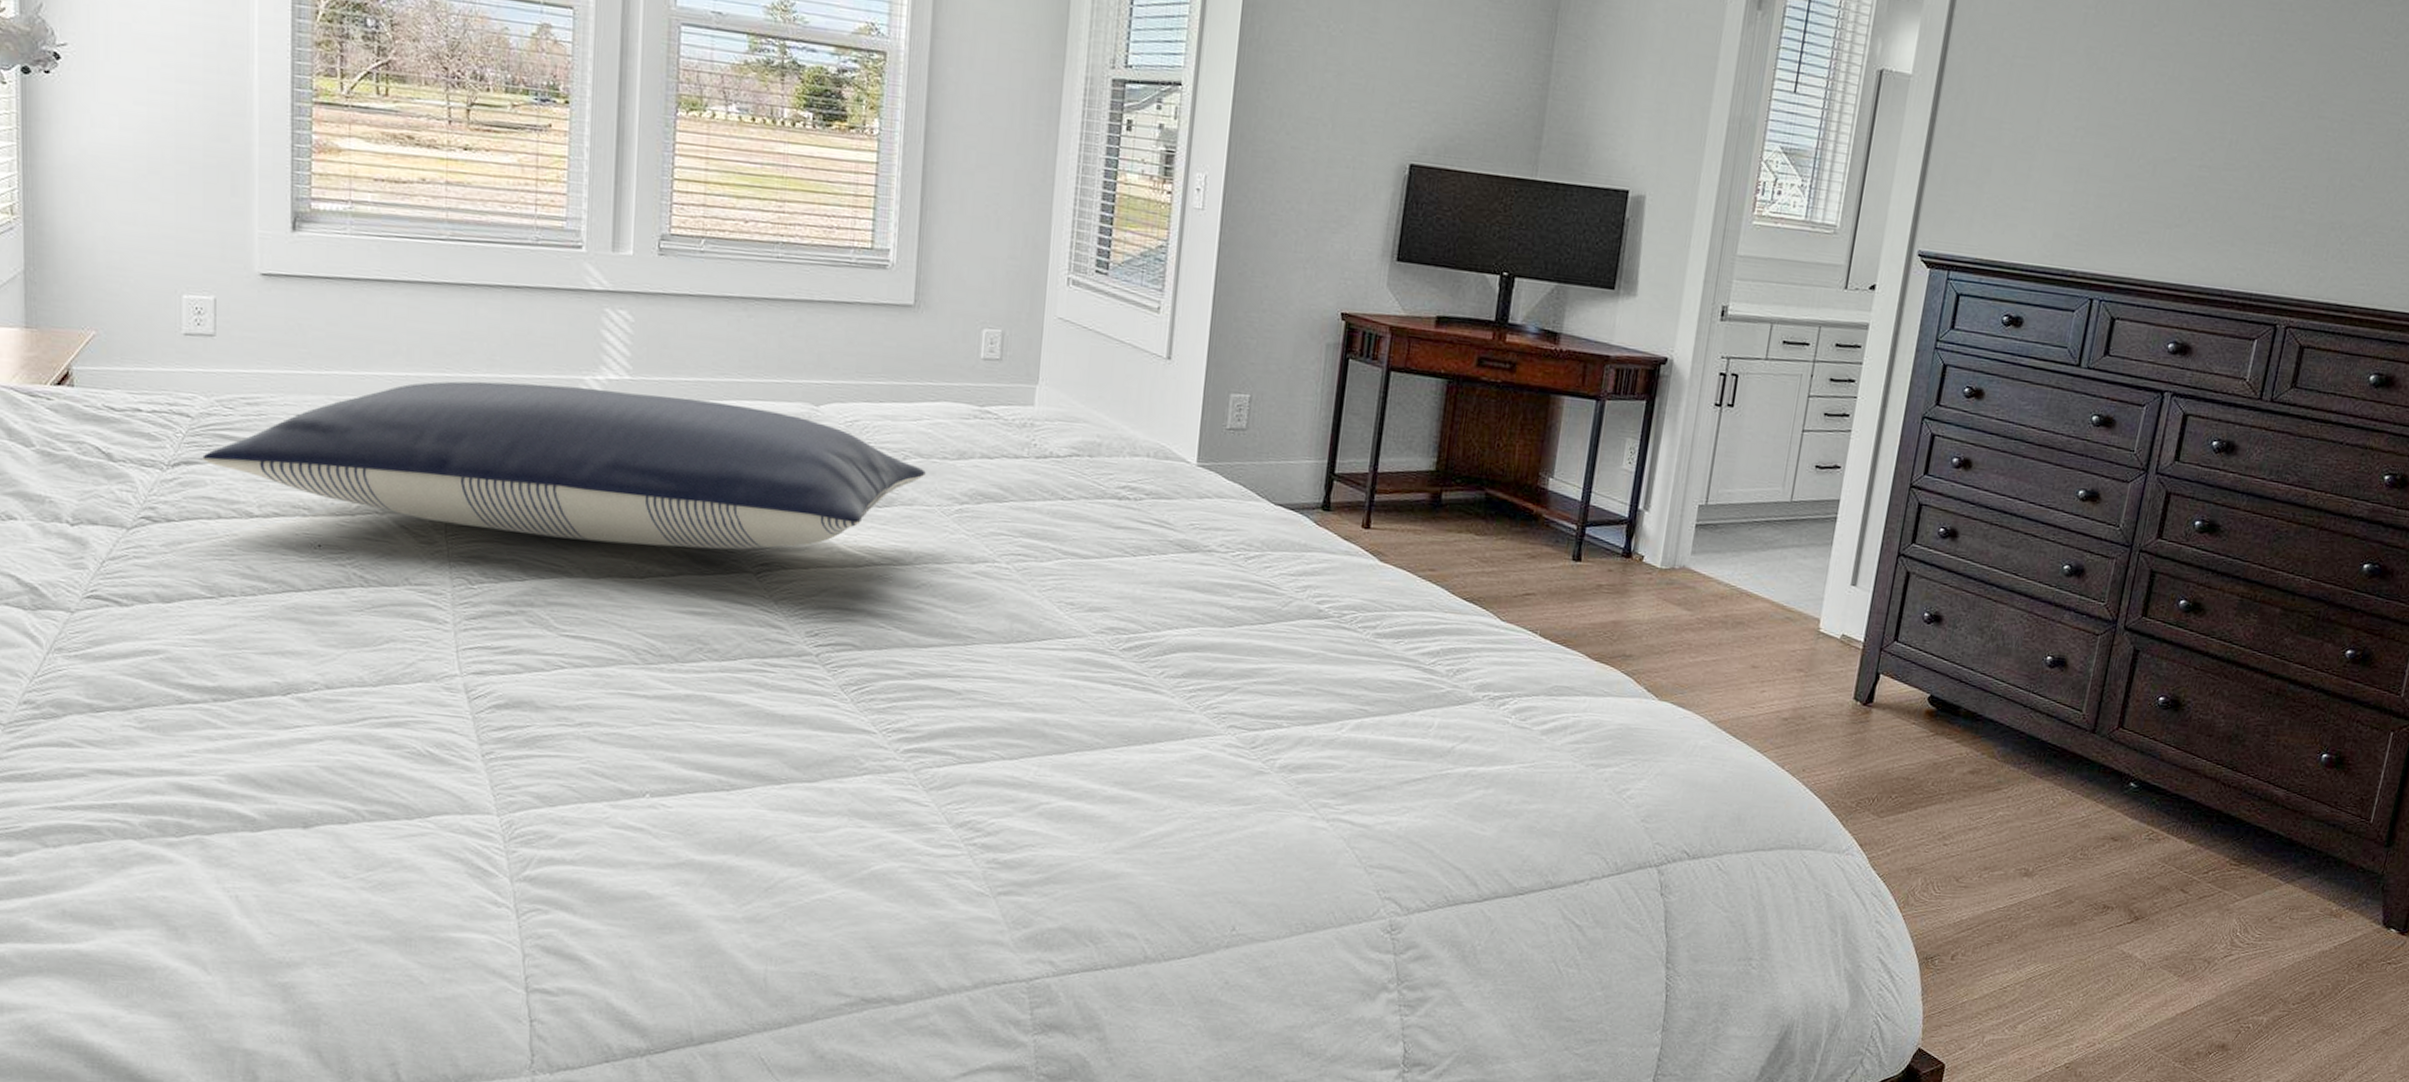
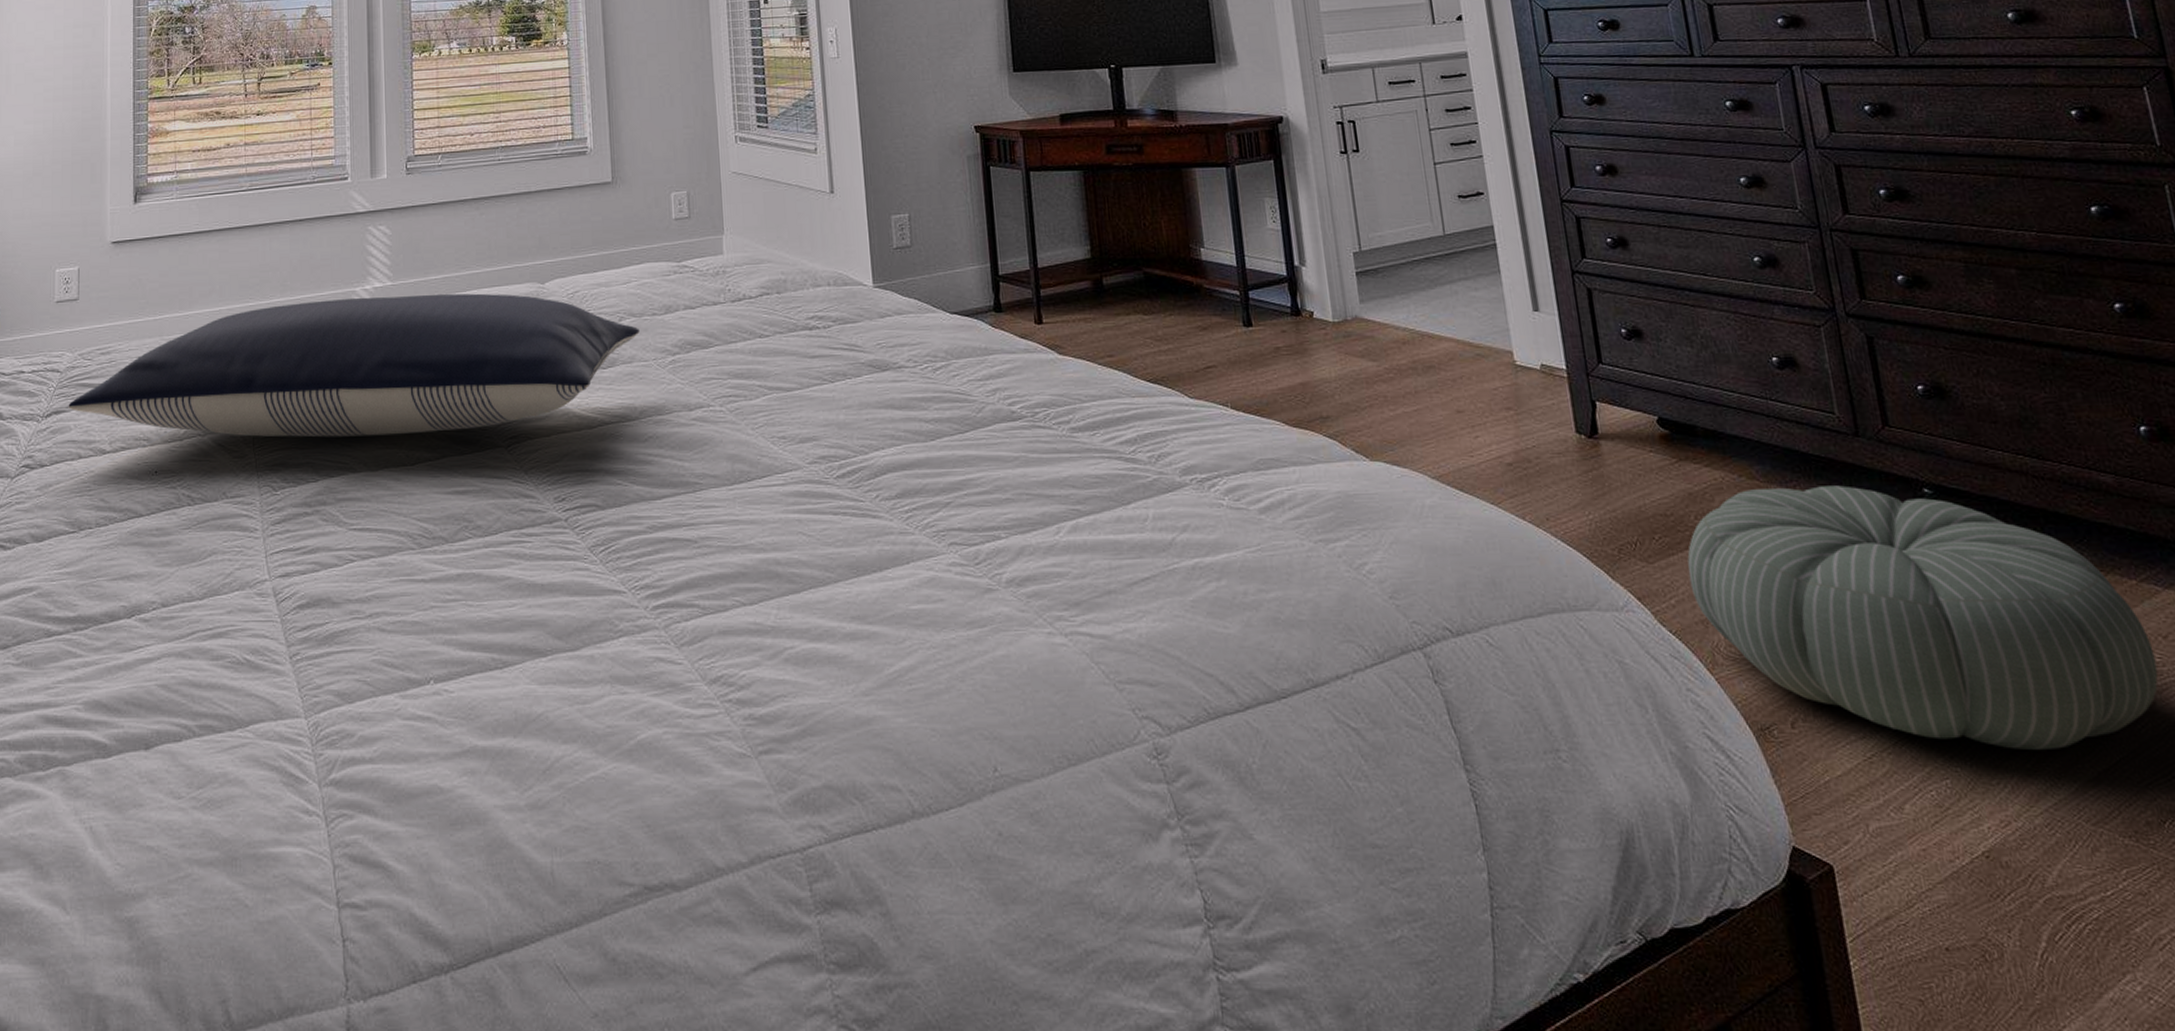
pouf: none [1908,766,2258,995] -> present [1687,485,2159,751]

